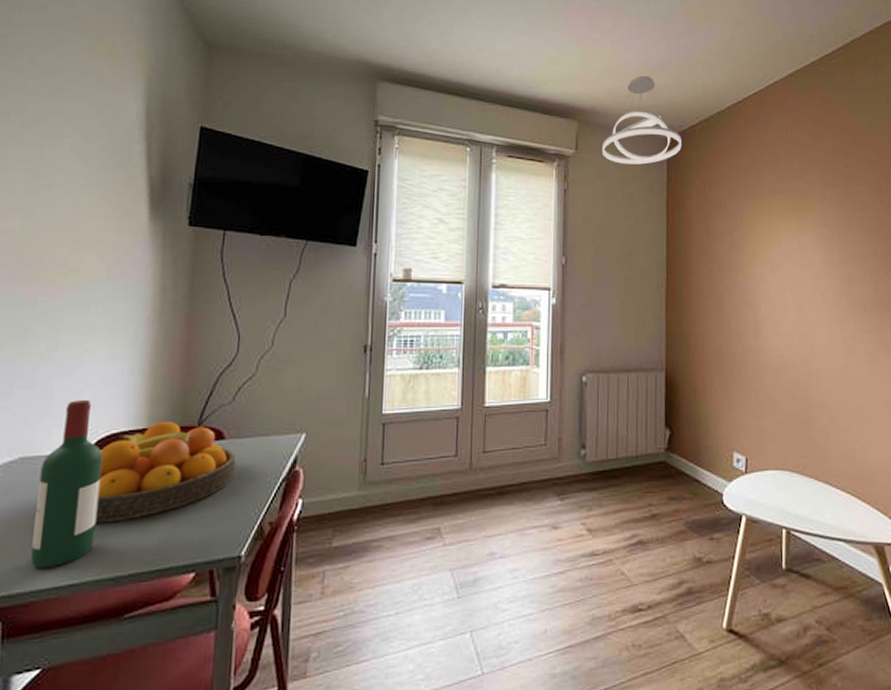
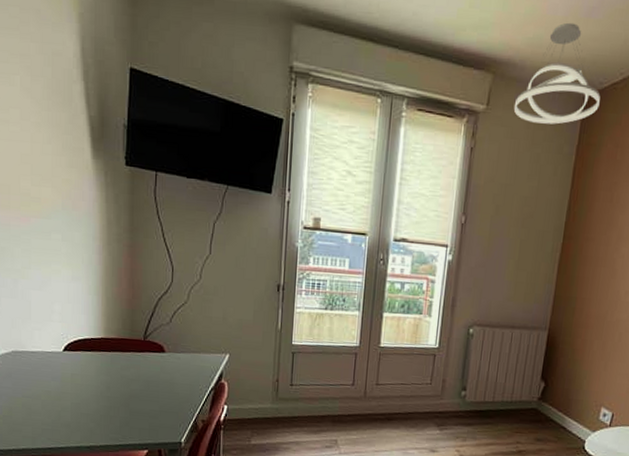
wine bottle: present [30,400,103,569] -> none [29,310,73,434]
fruit bowl: present [95,420,236,523] -> none [71,333,174,407]

